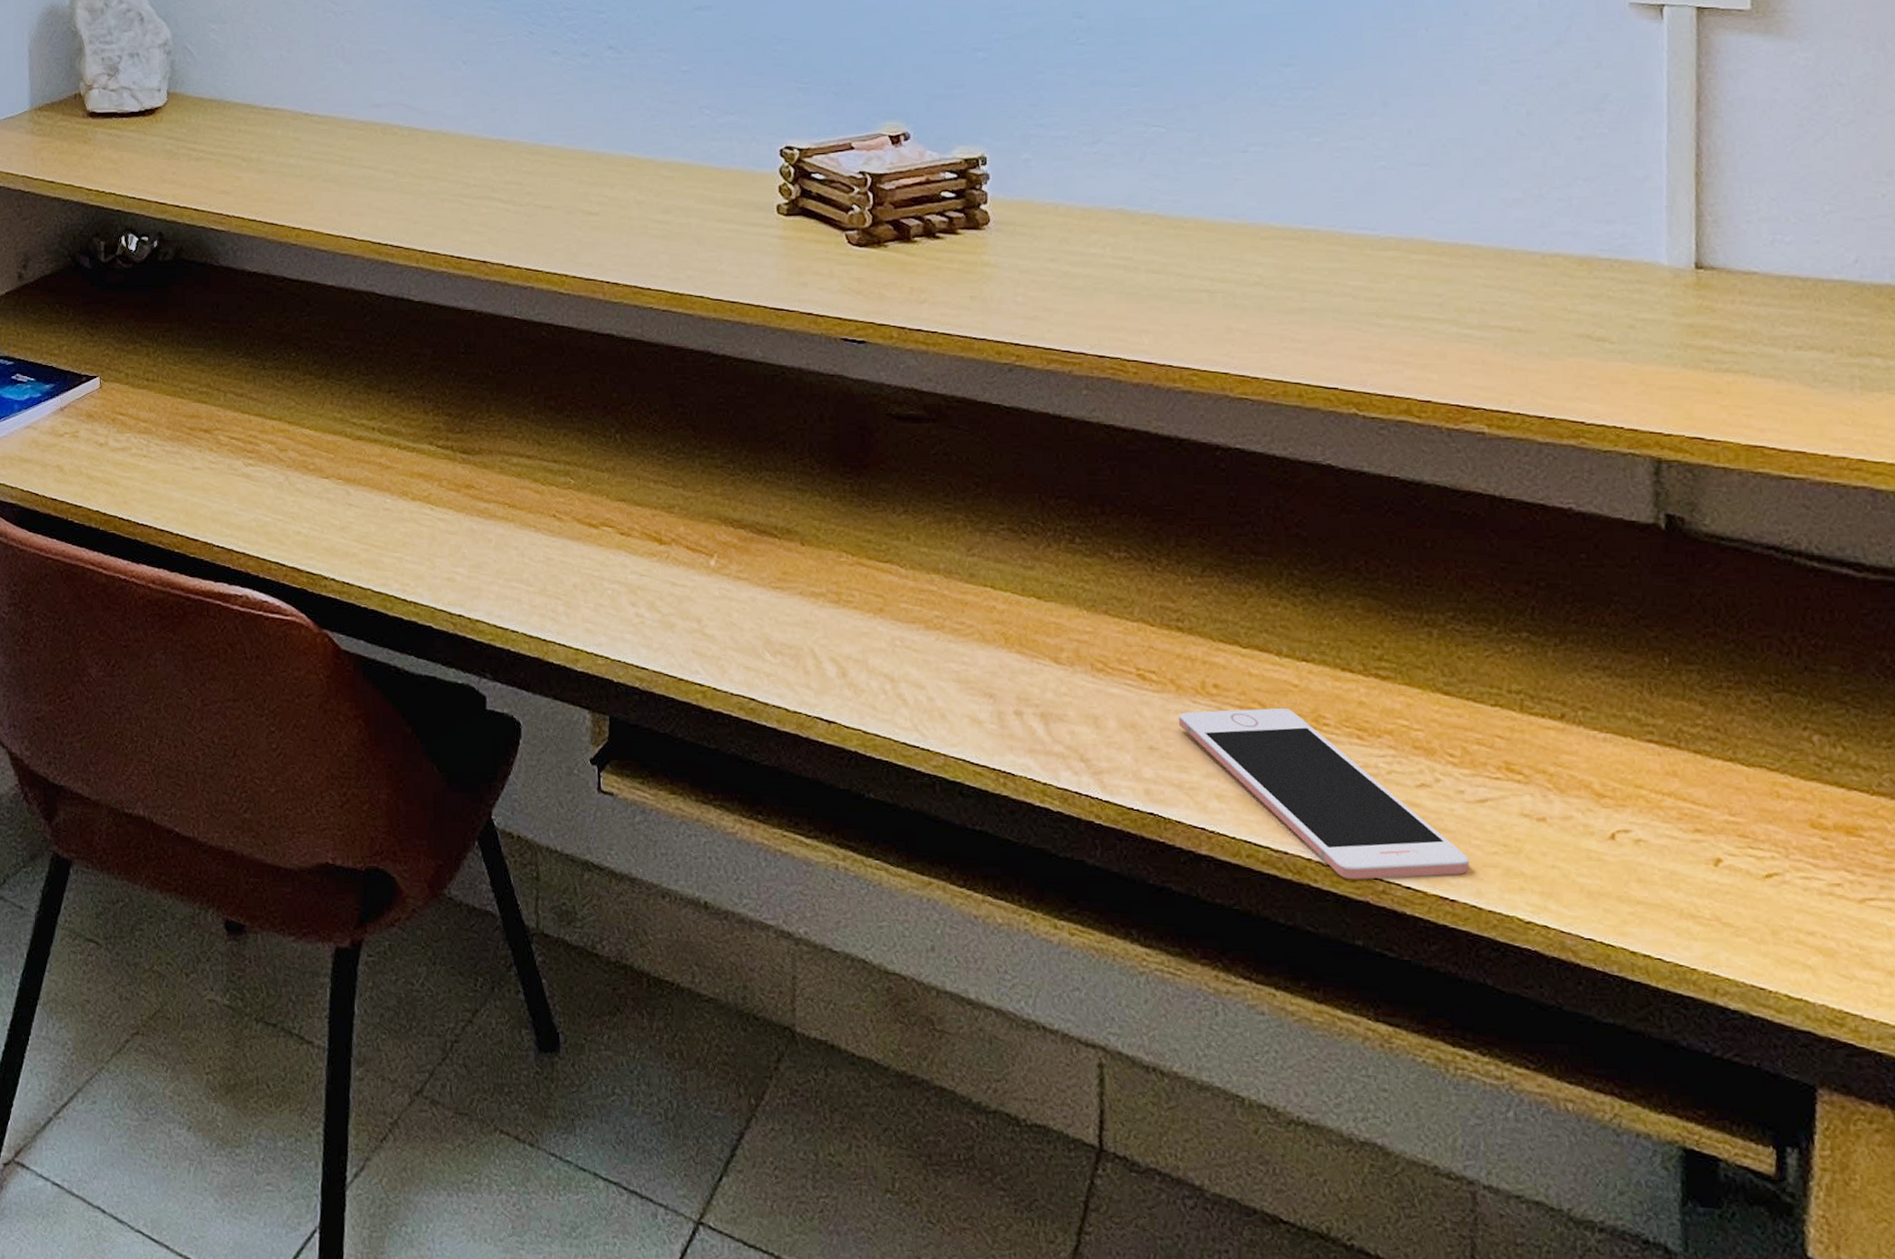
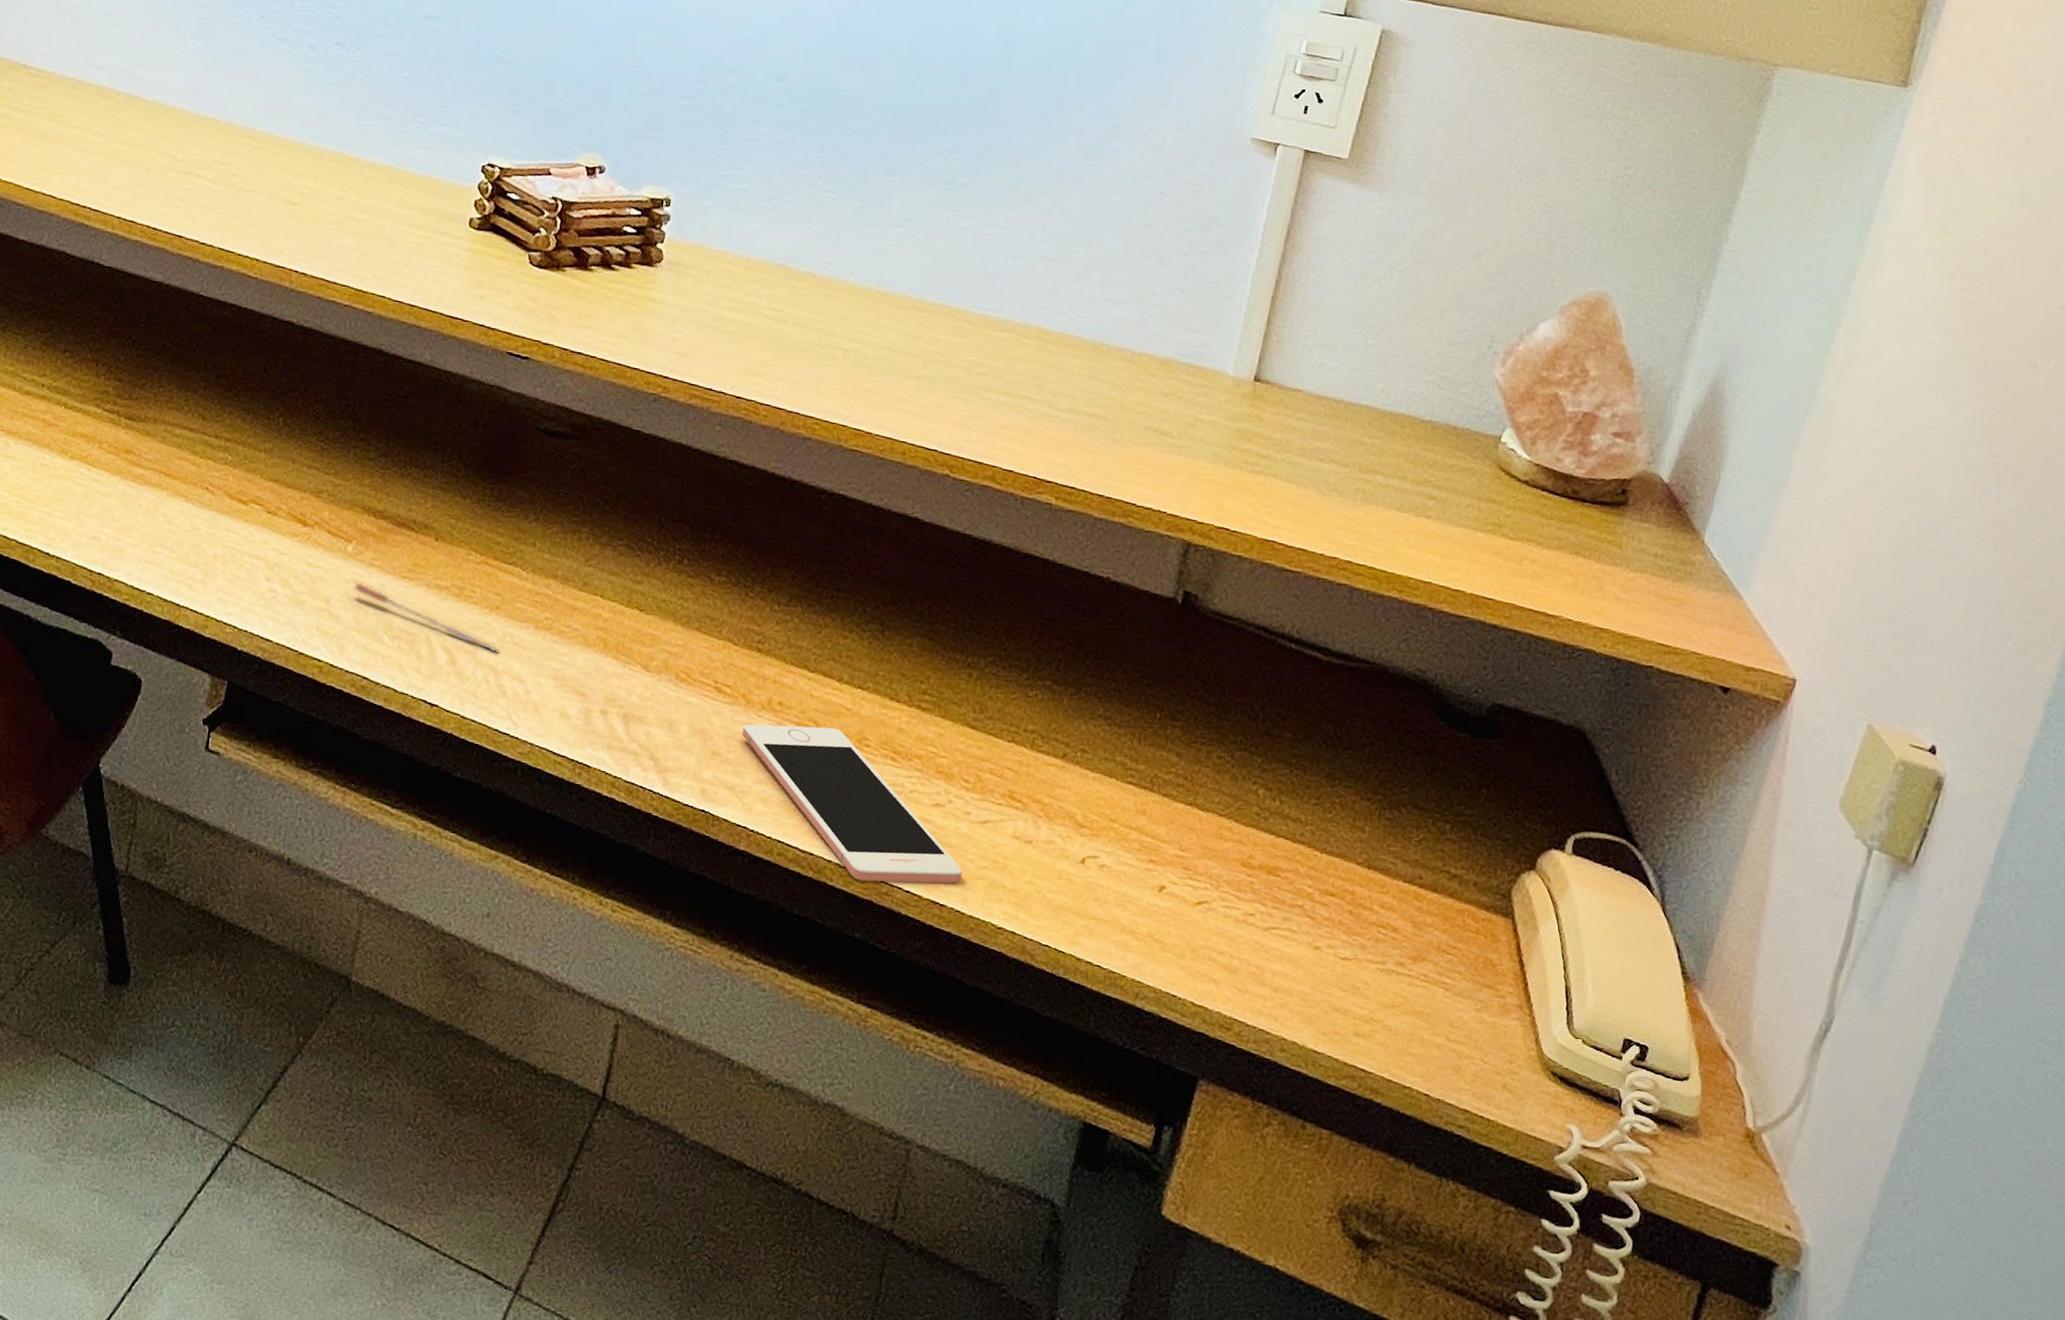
pen: none [723,596,893,662] -> present [353,581,501,655]

